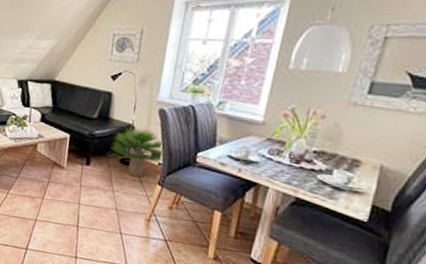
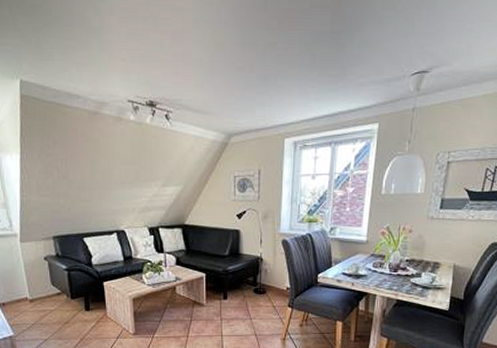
potted plant: present [111,128,165,177] -> none [245,259,291,303]

